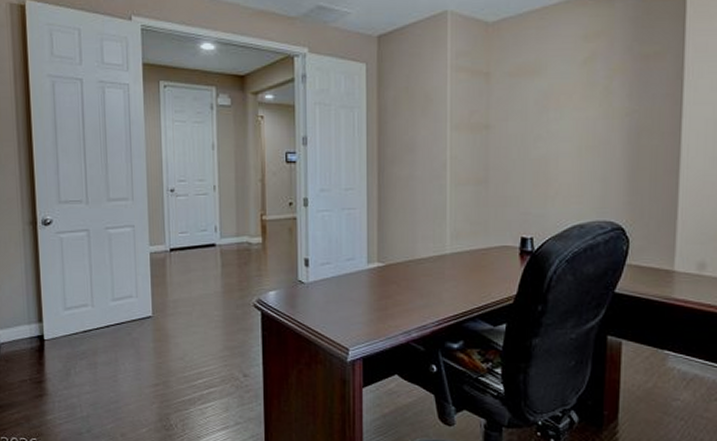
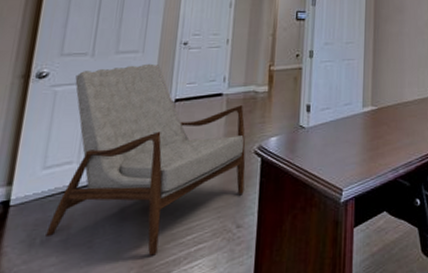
armchair: none [76,211,247,394] -> present [46,63,246,256]

